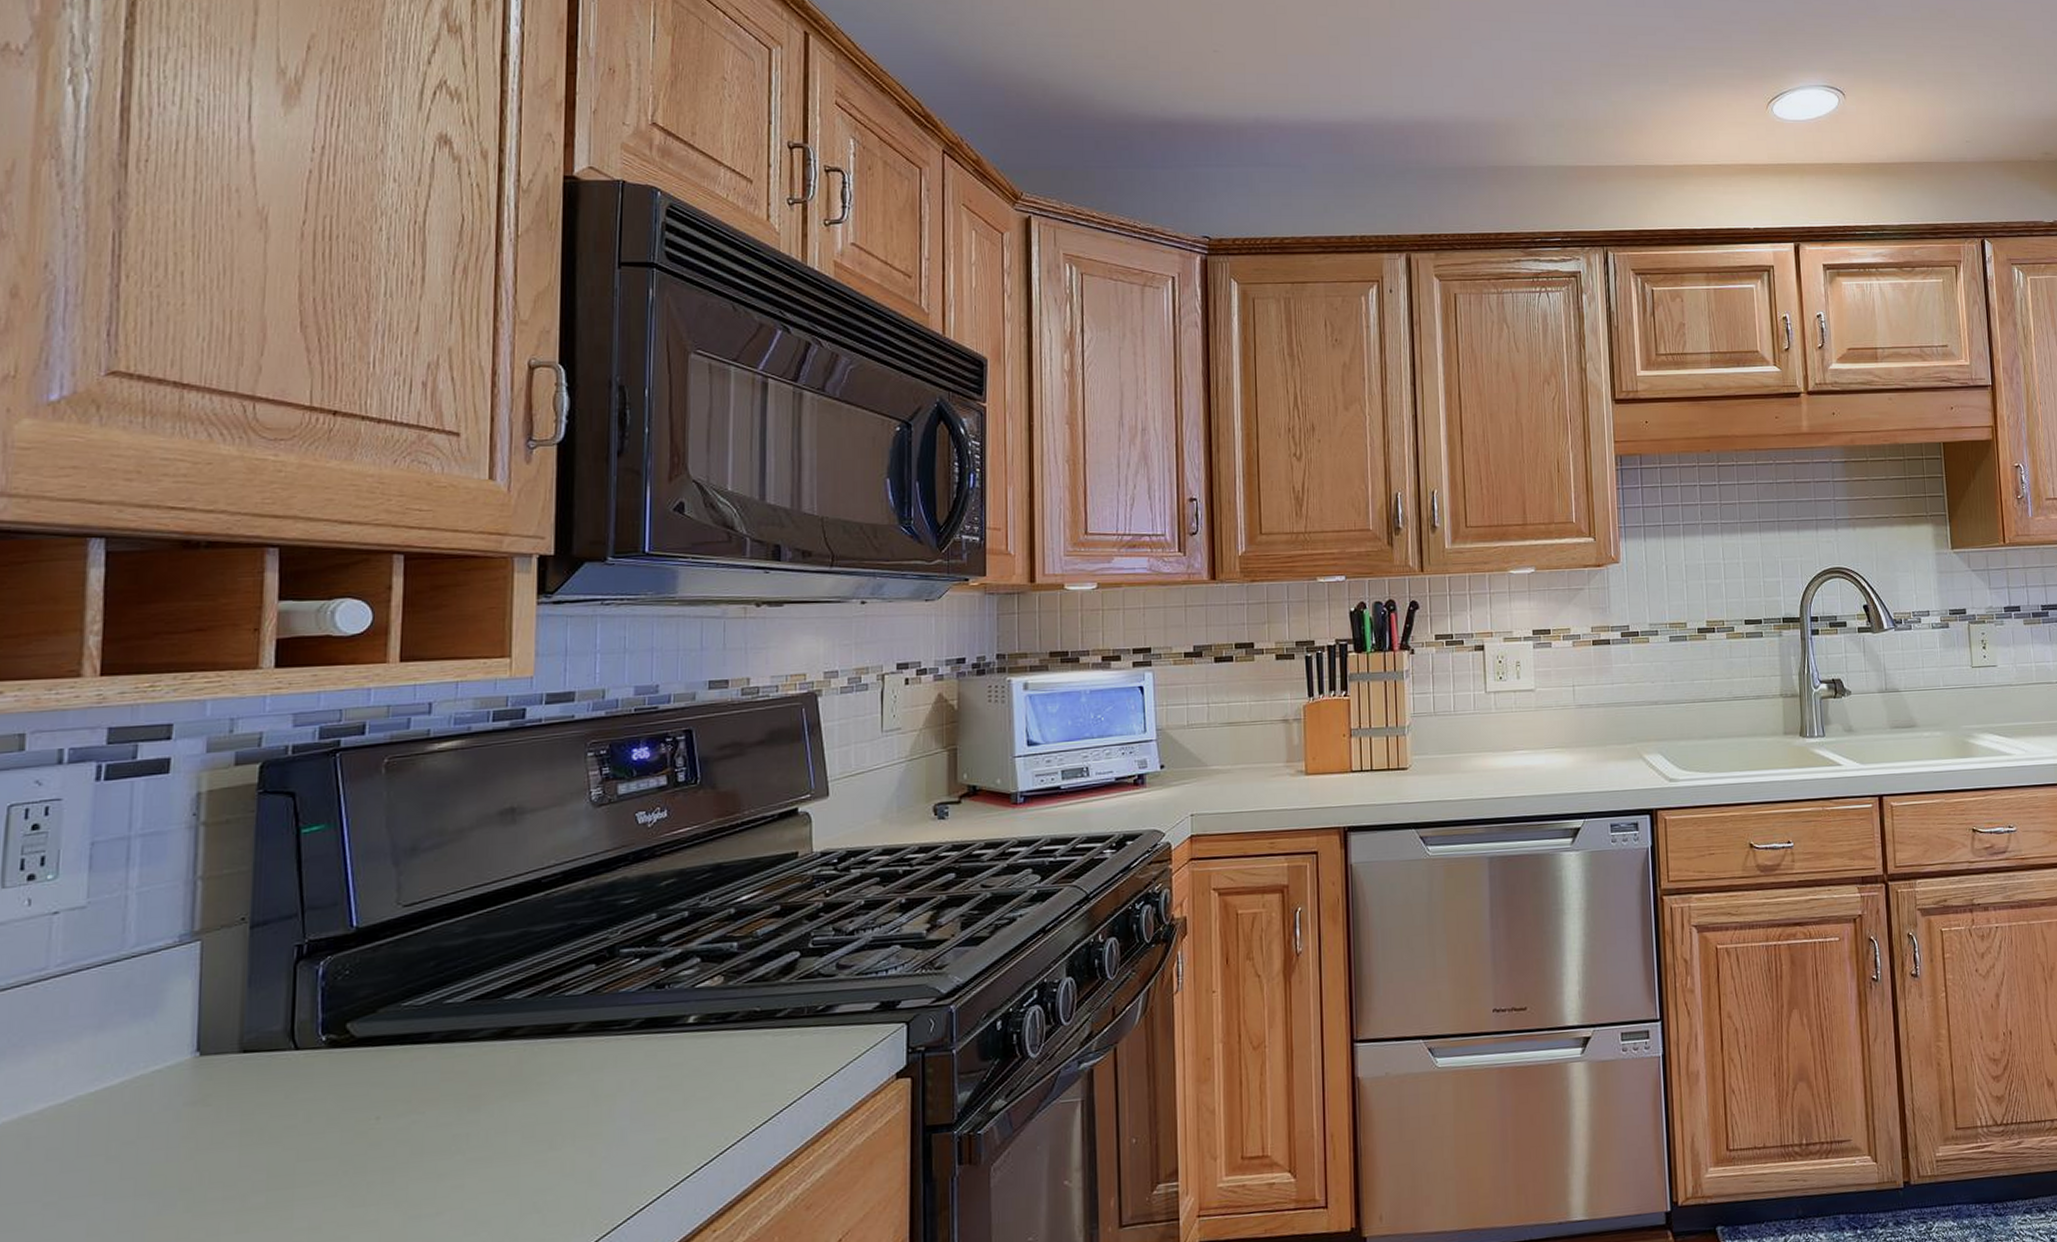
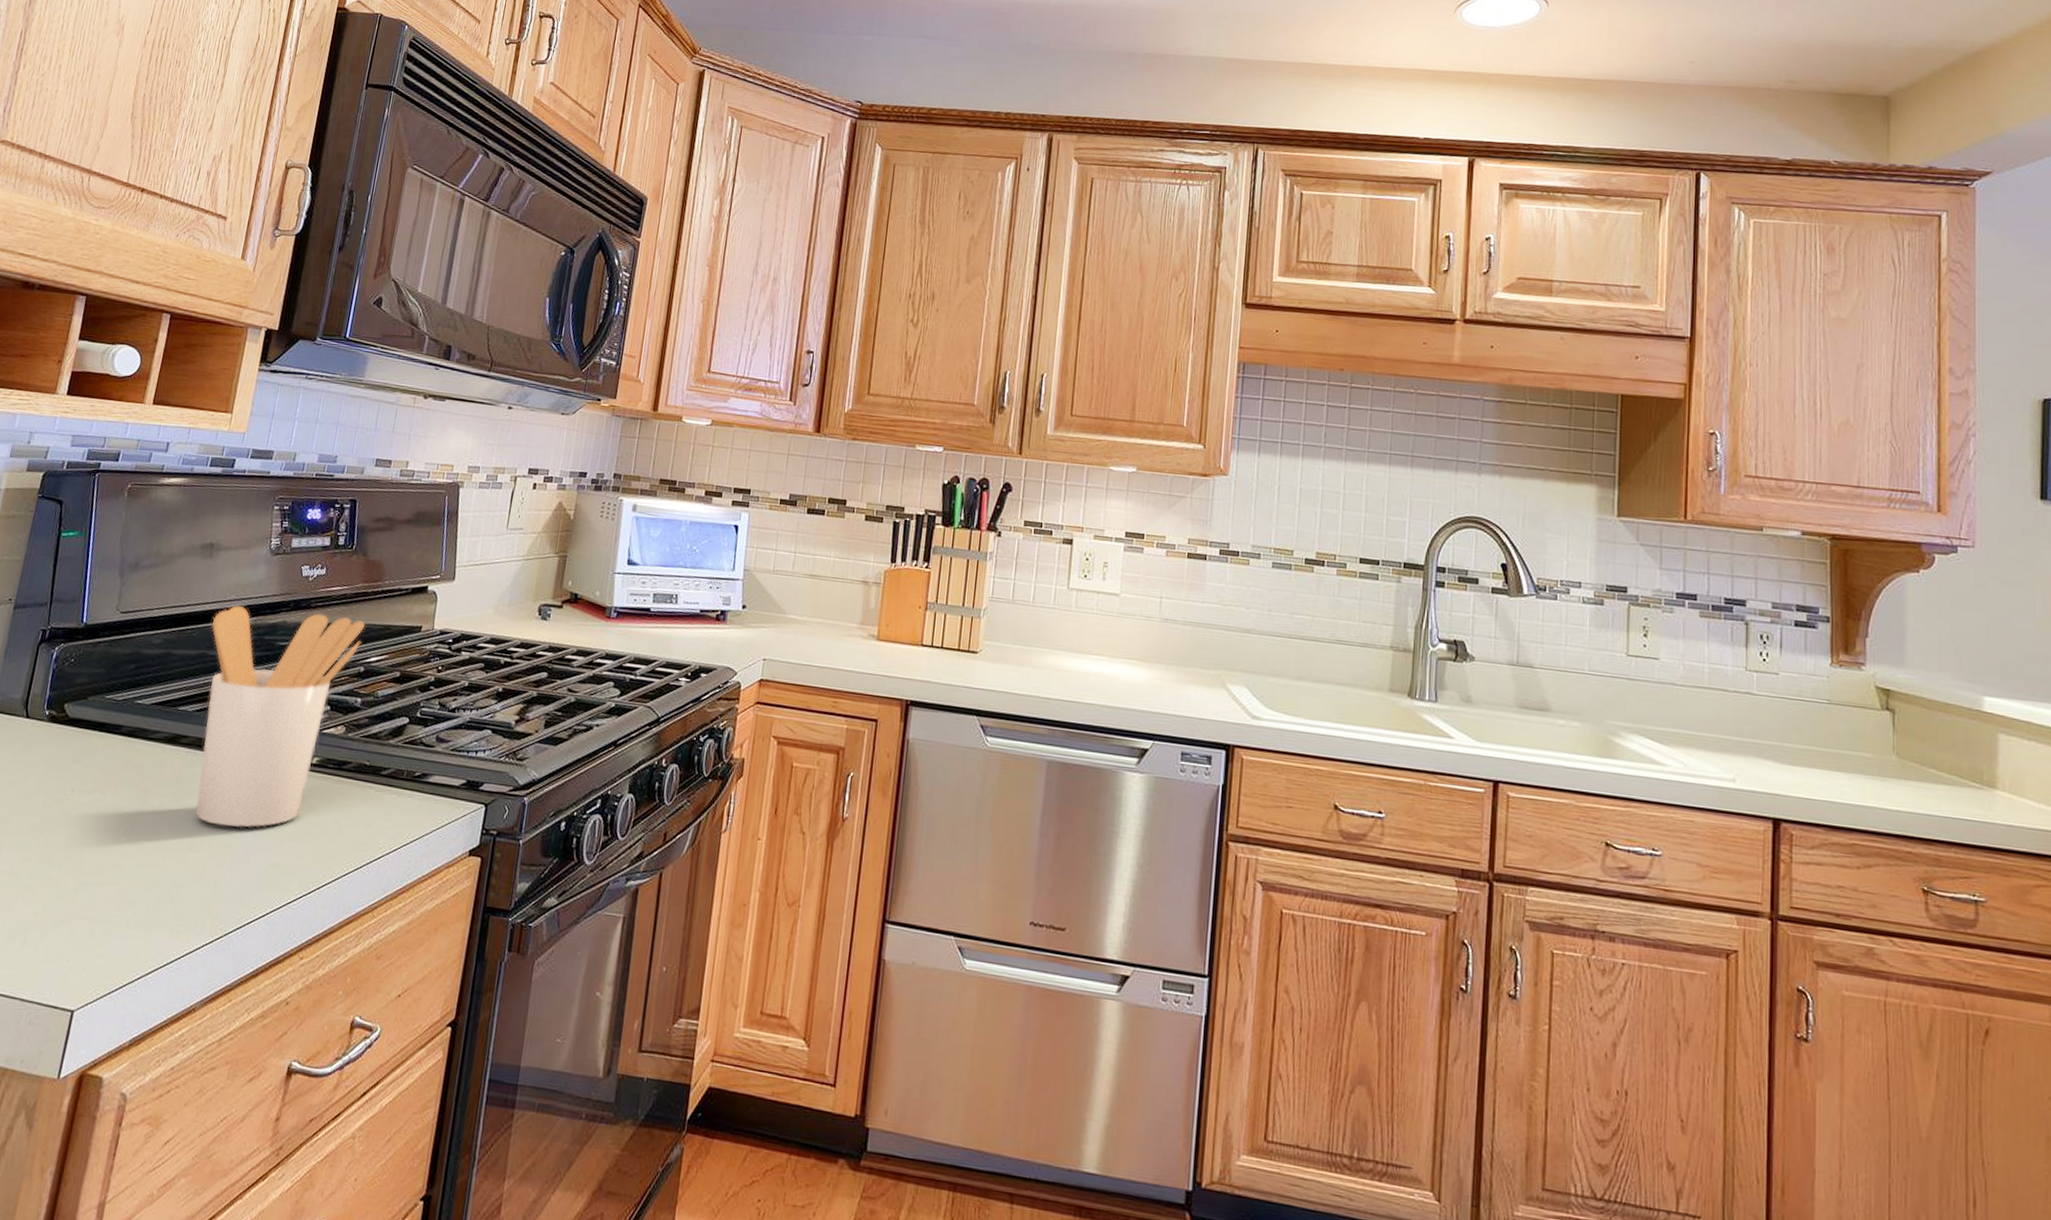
utensil holder: none [529,858,727,1115] -> present [196,604,365,828]

